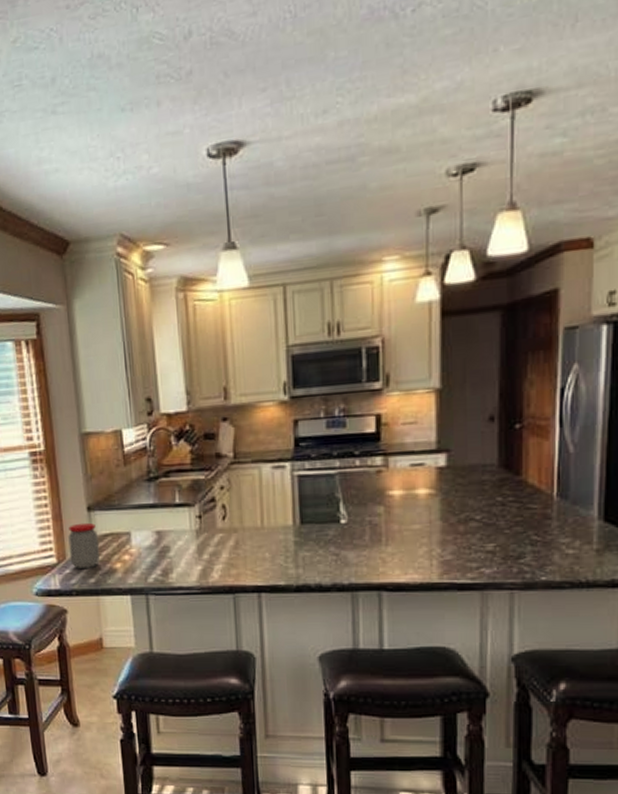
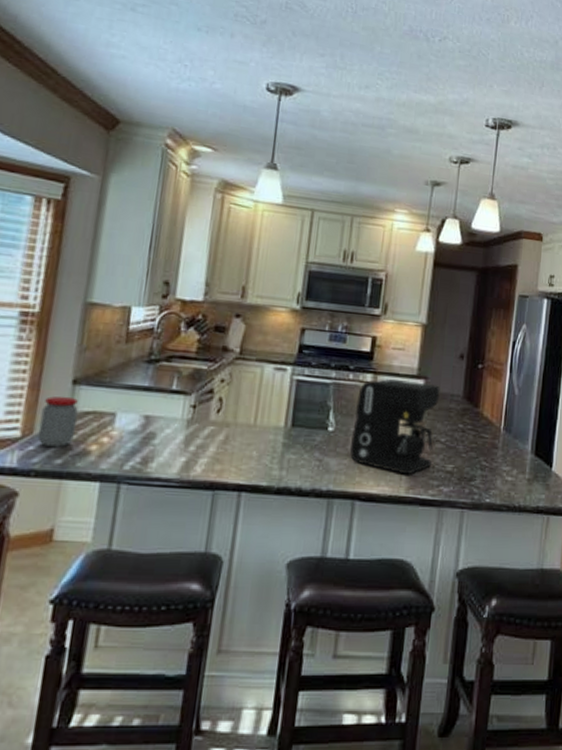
coffee maker: none [367,456,468,560] -> present [350,379,440,475]

